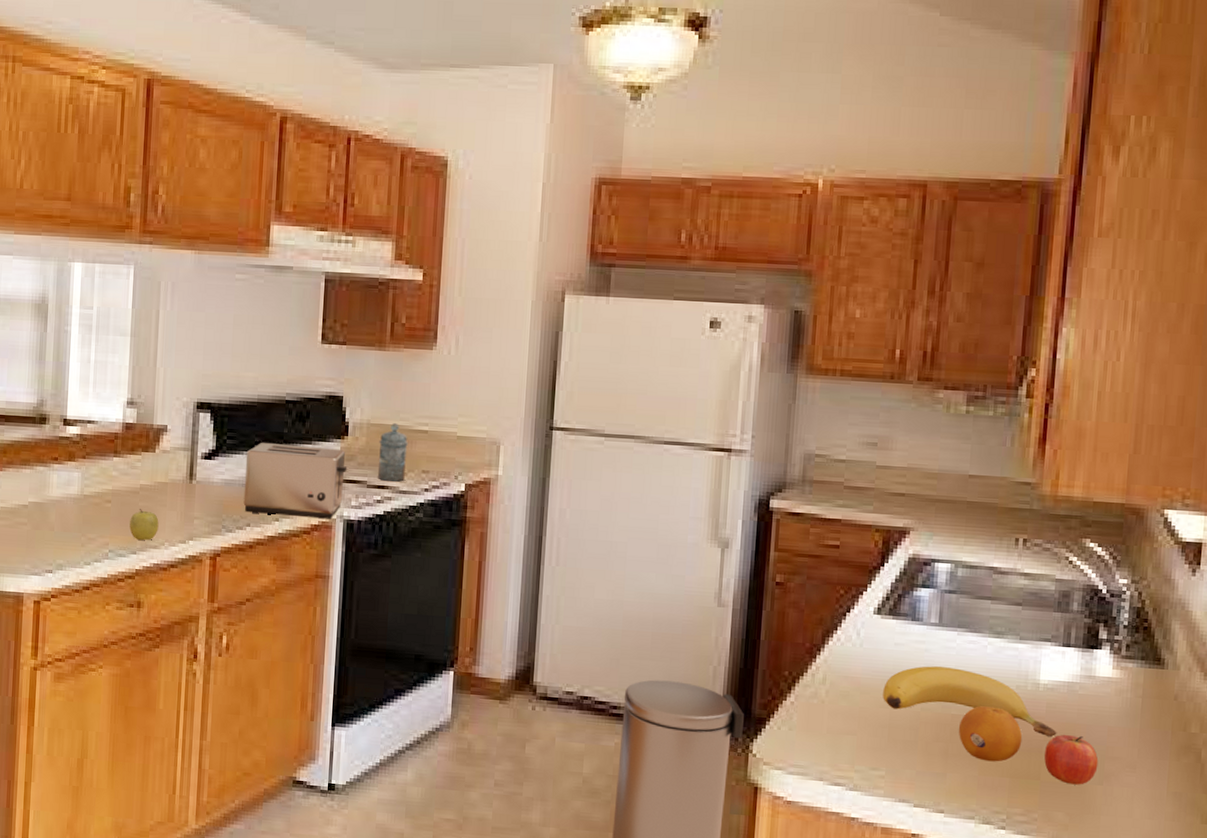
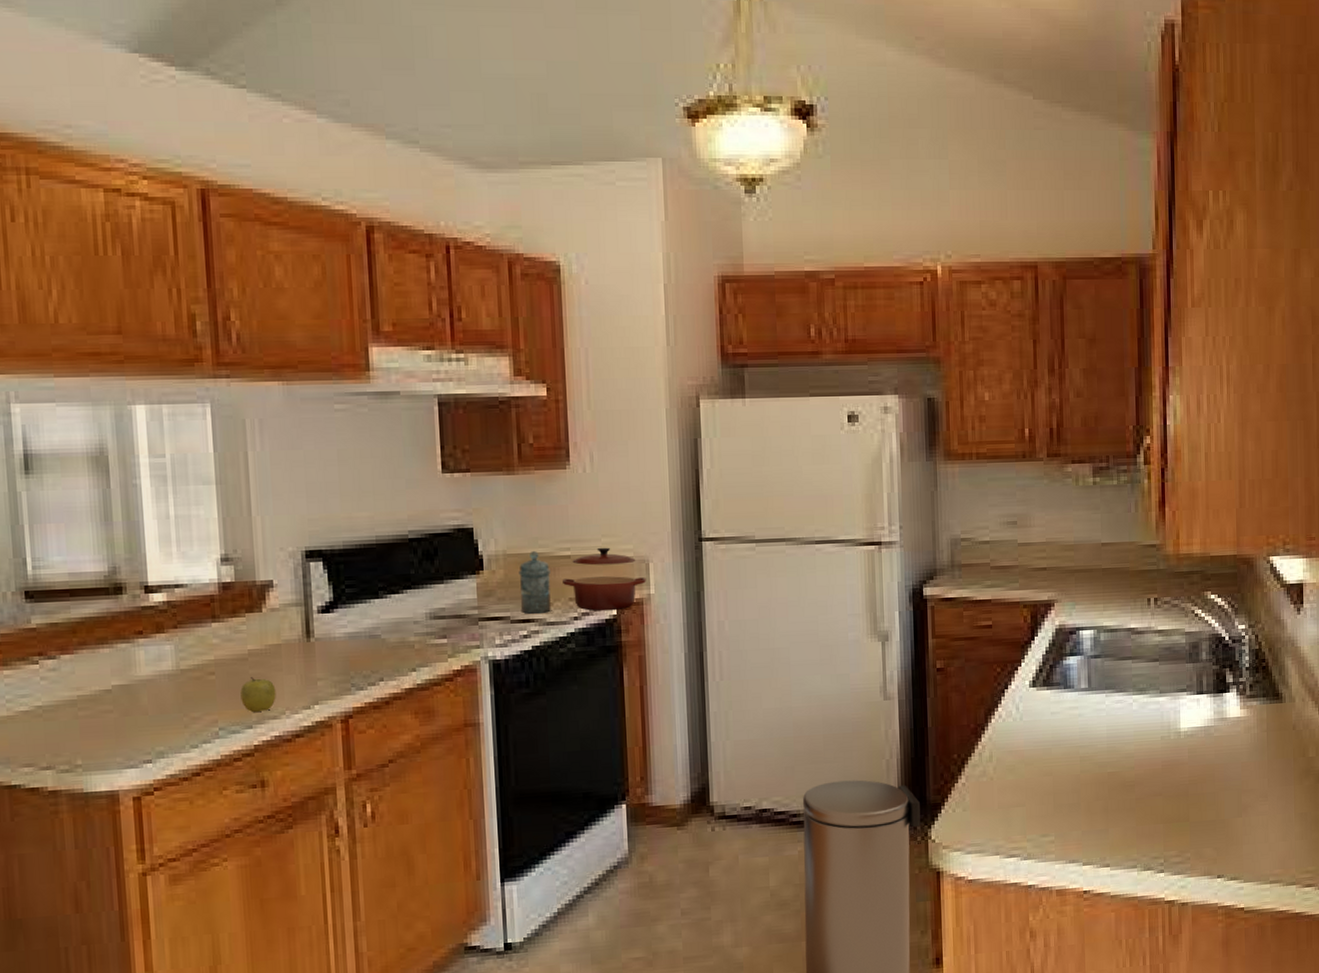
toaster: present [243,443,348,520] -> none [369,585,487,666]
saucepan: none [417,426,496,487] -> present [561,547,646,612]
banana: present [883,666,1057,737] -> none [1045,728,1199,780]
fruit: present [958,706,1023,762] -> none [1115,759,1171,812]
fruit: present [1043,734,1099,785] -> none [1190,774,1236,821]

